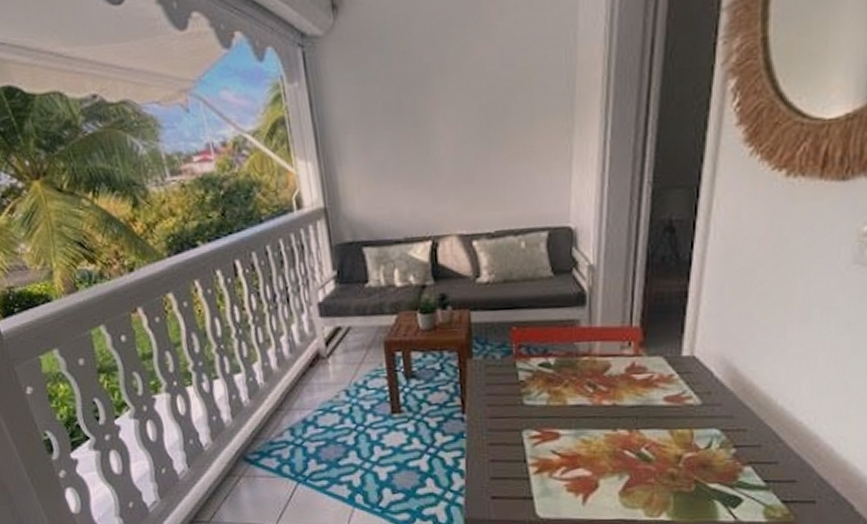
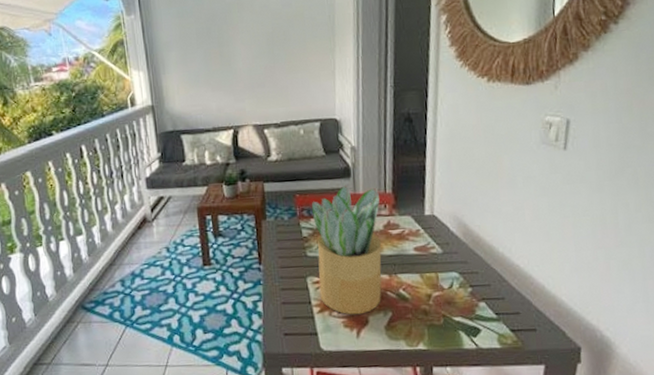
potted plant: none [533,316,622,477] -> present [312,185,382,315]

